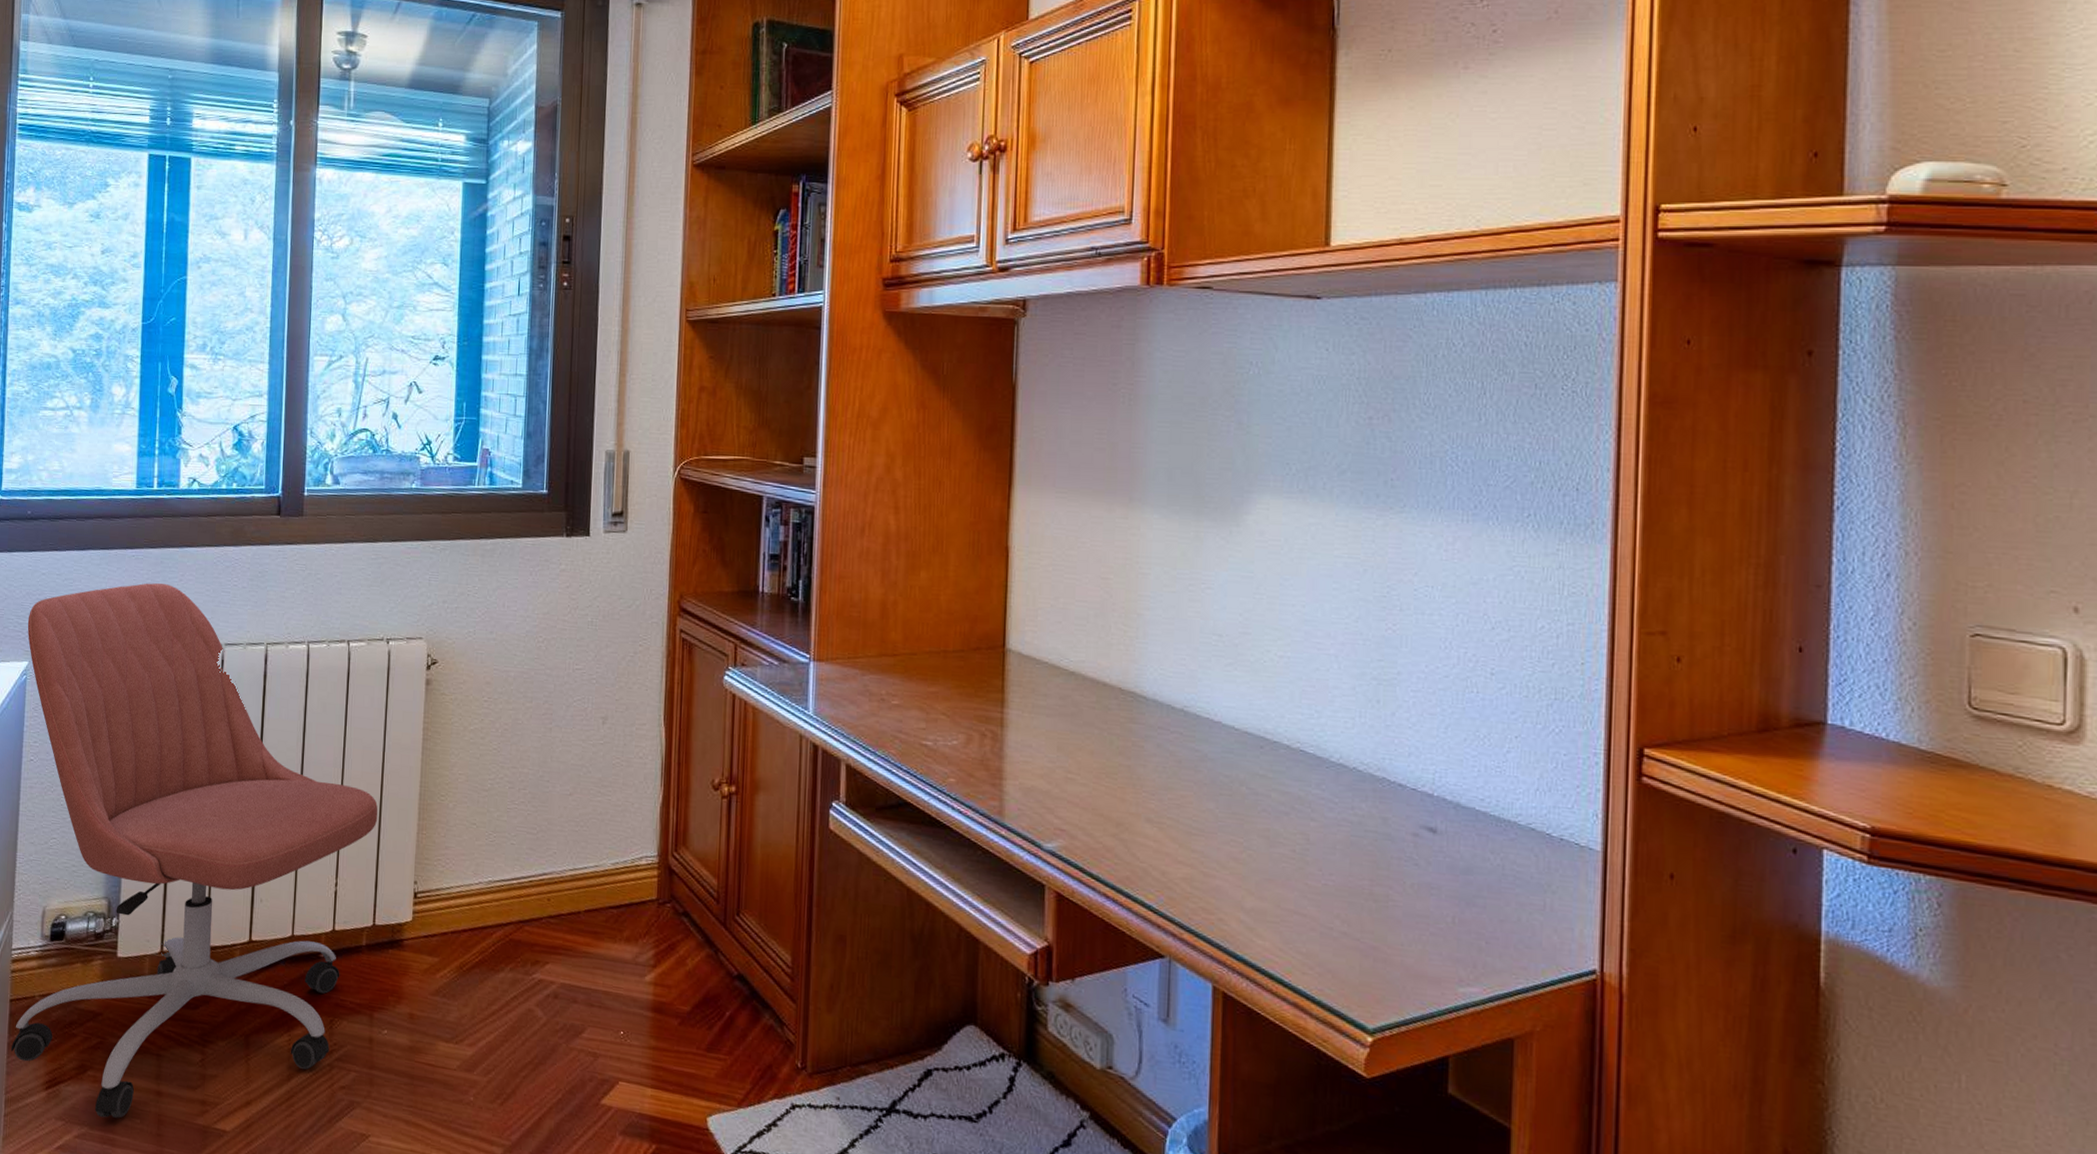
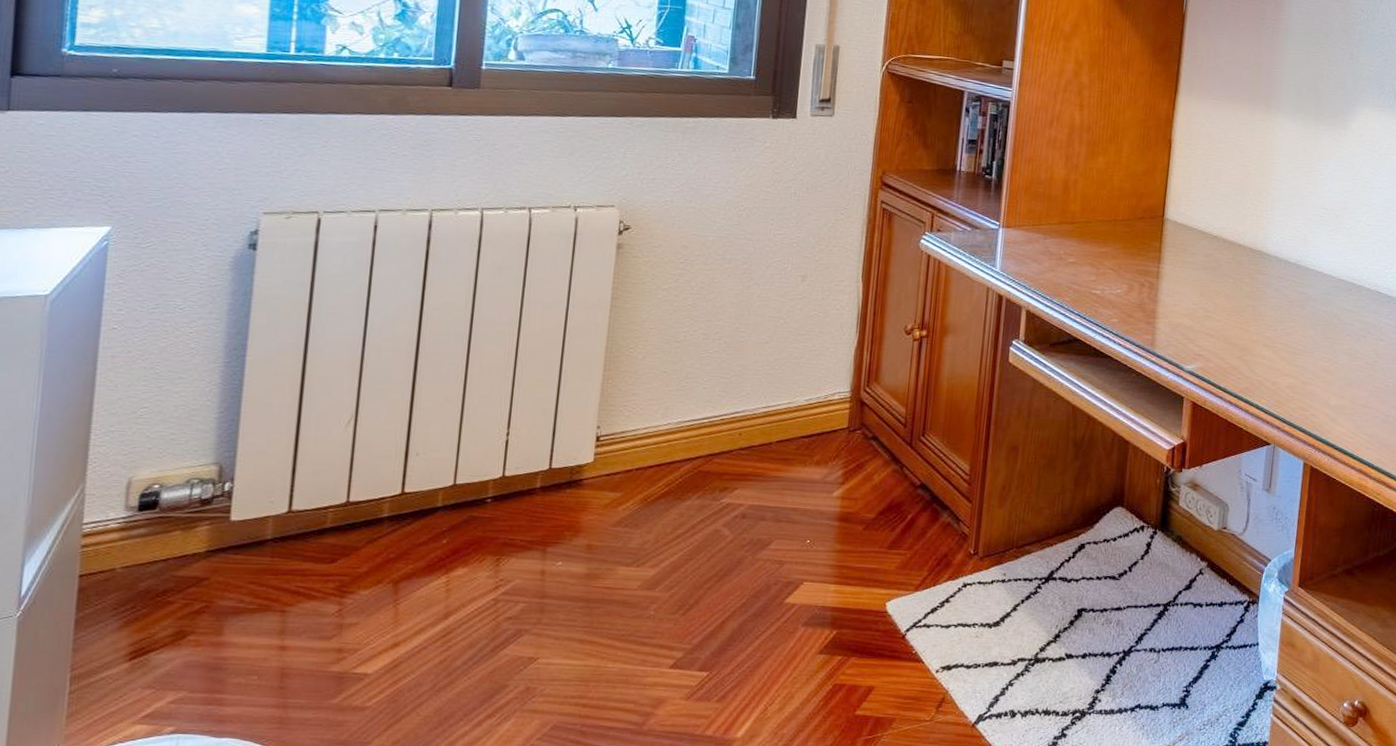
office chair: present [11,583,378,1118] -> none [79,148,559,680]

